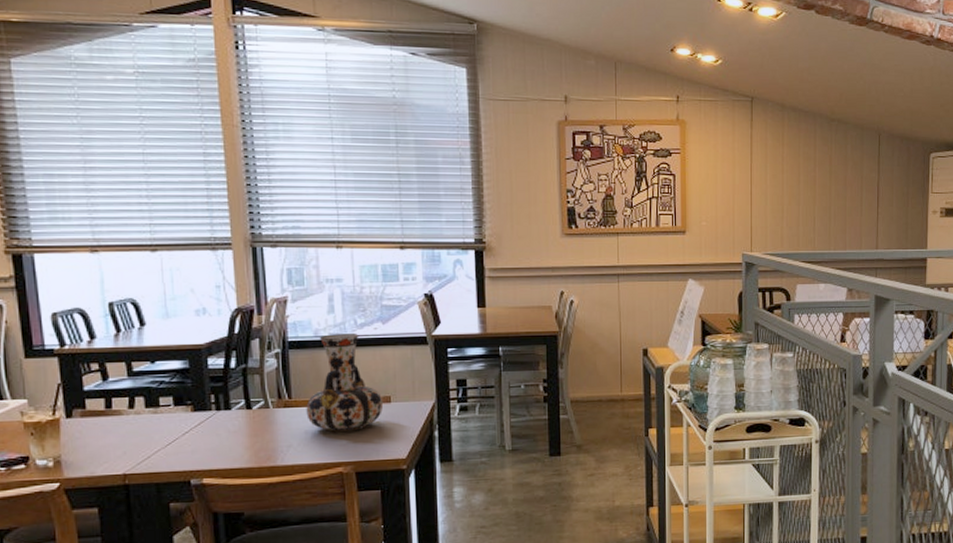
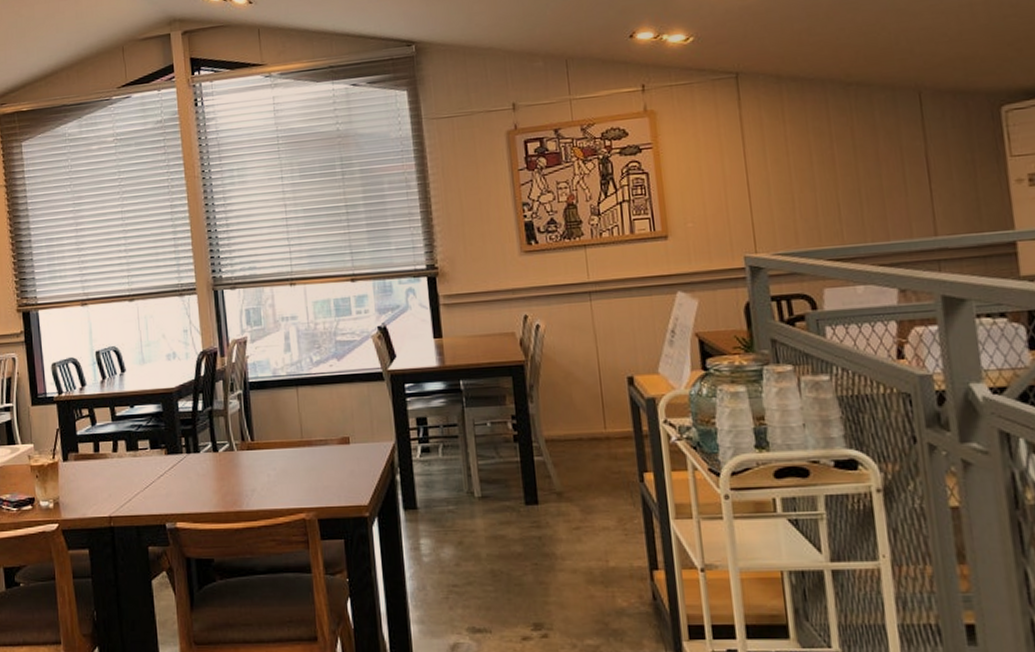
vase: present [306,332,384,432] -> none [268,371,343,476]

